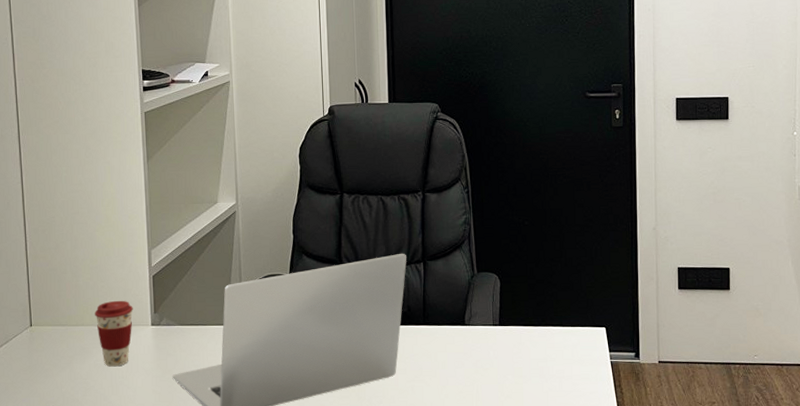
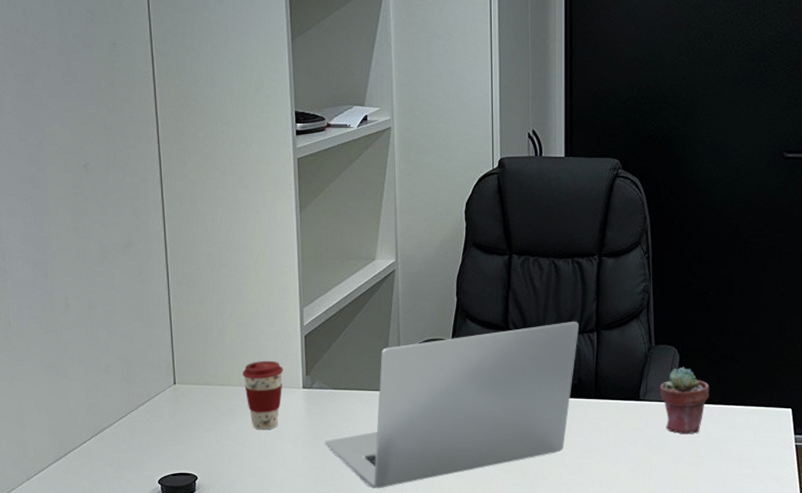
potted succulent: none [483,292,529,355] -> present [660,367,709,434]

